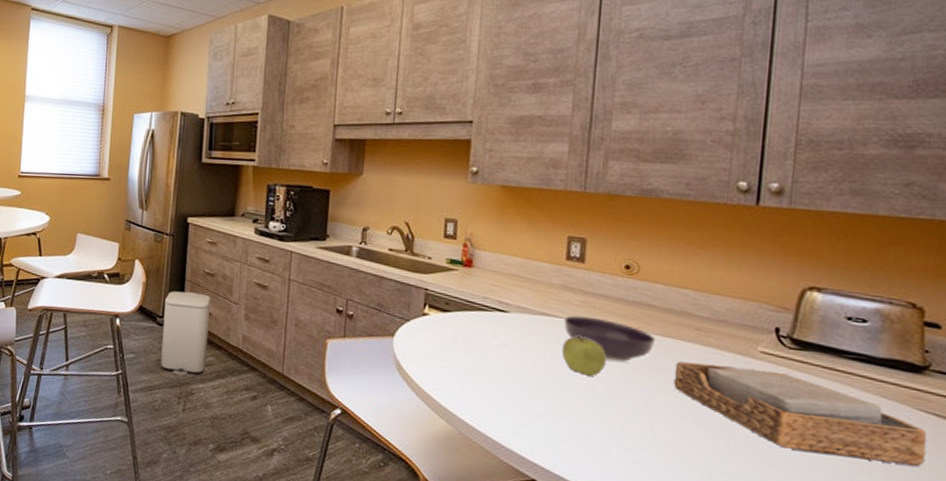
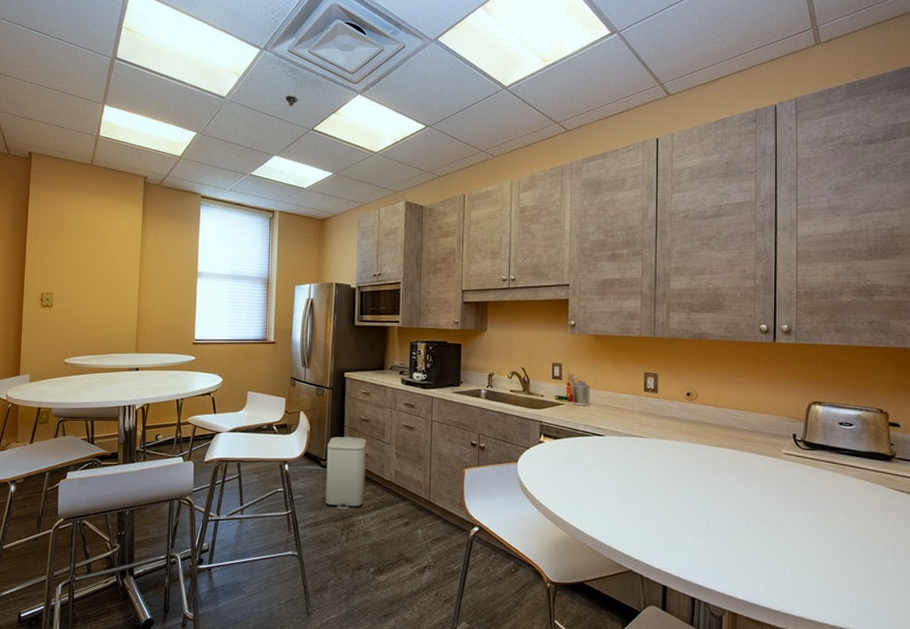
soap dispenser: none [465,232,493,274] -> present [568,373,590,406]
fruit: present [561,336,607,376] -> none [645,451,678,482]
bowl: present [563,315,656,362] -> none [645,435,712,469]
napkin holder: present [673,361,927,467] -> none [726,465,898,532]

